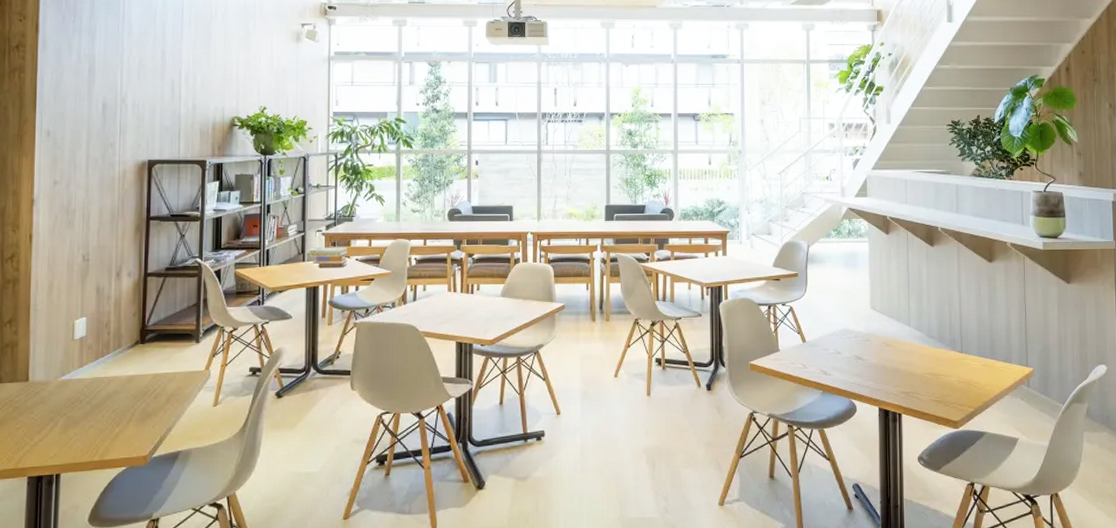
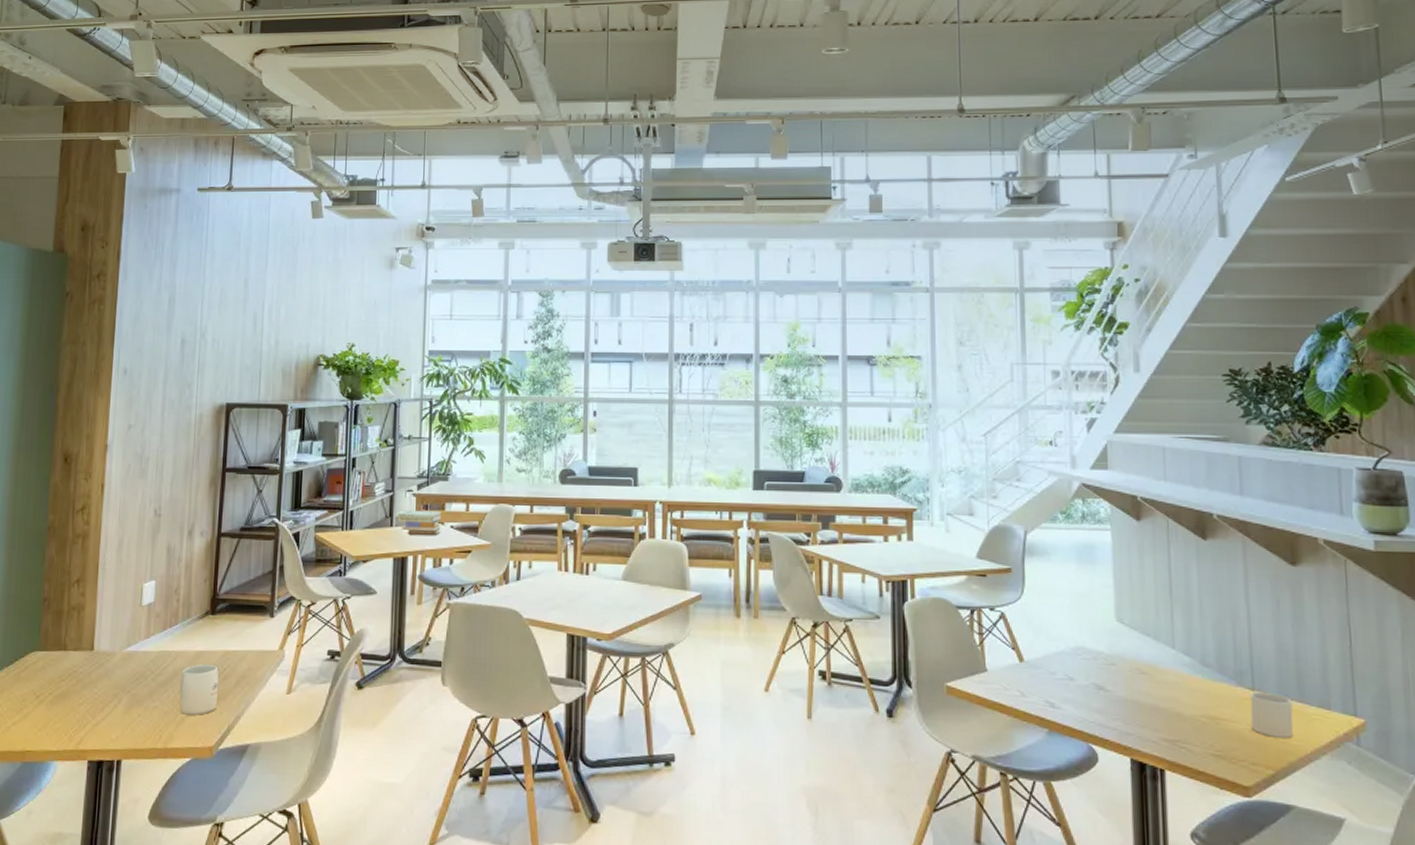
mug: none [114,386,151,431] -> present [179,664,219,715]
cup: none [959,353,987,385] -> present [1250,691,1294,738]

